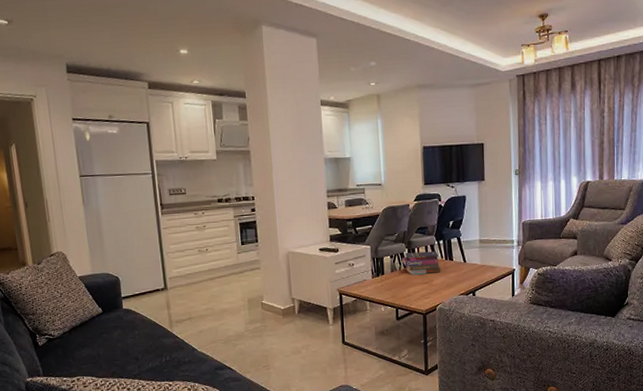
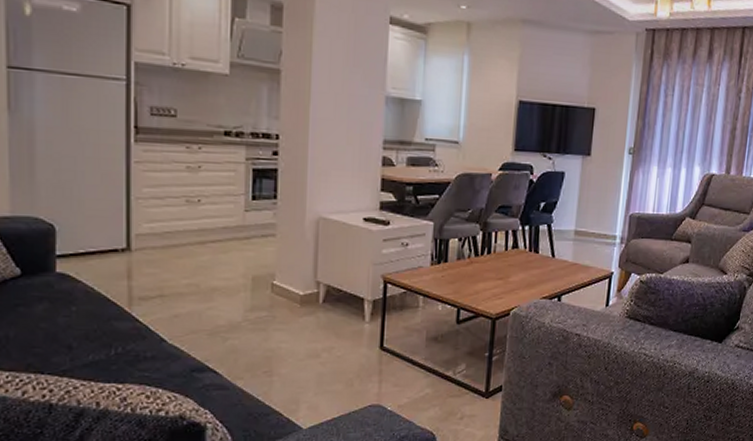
books: present [402,251,441,276] -> none [473,237,523,268]

